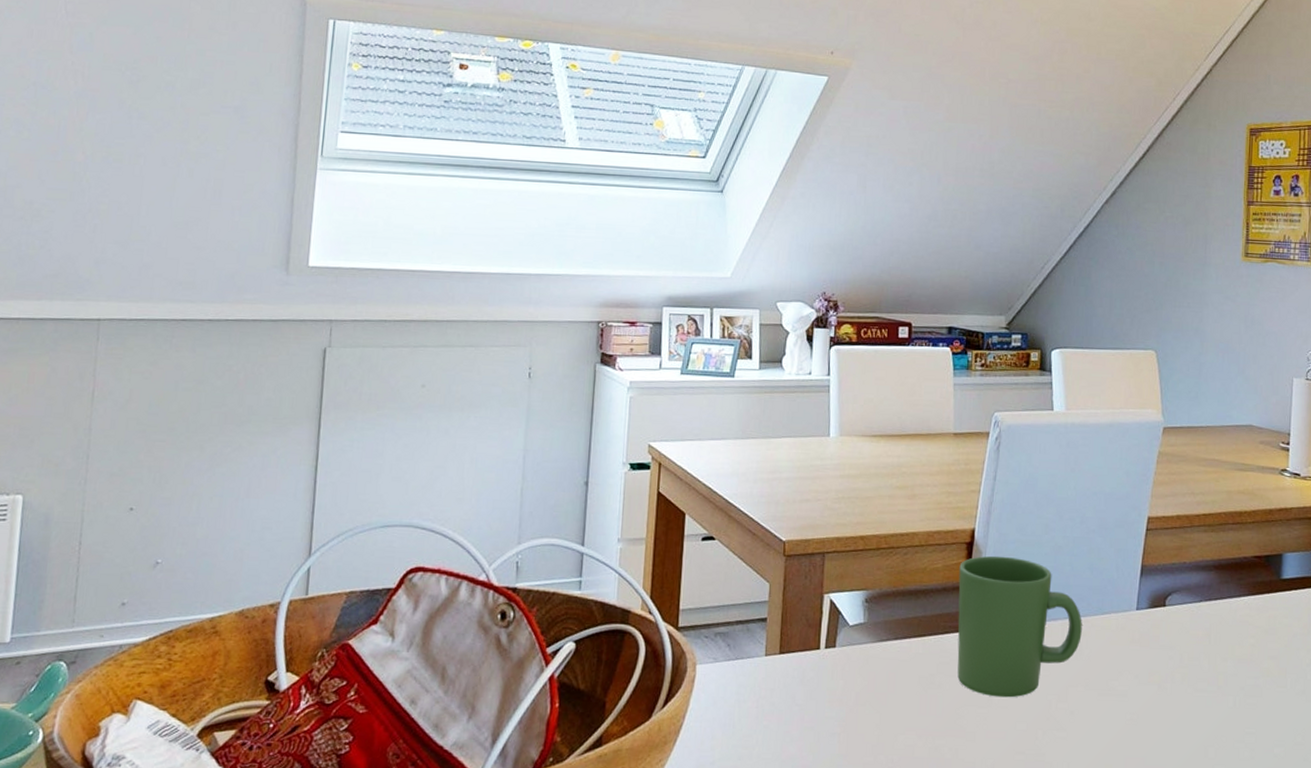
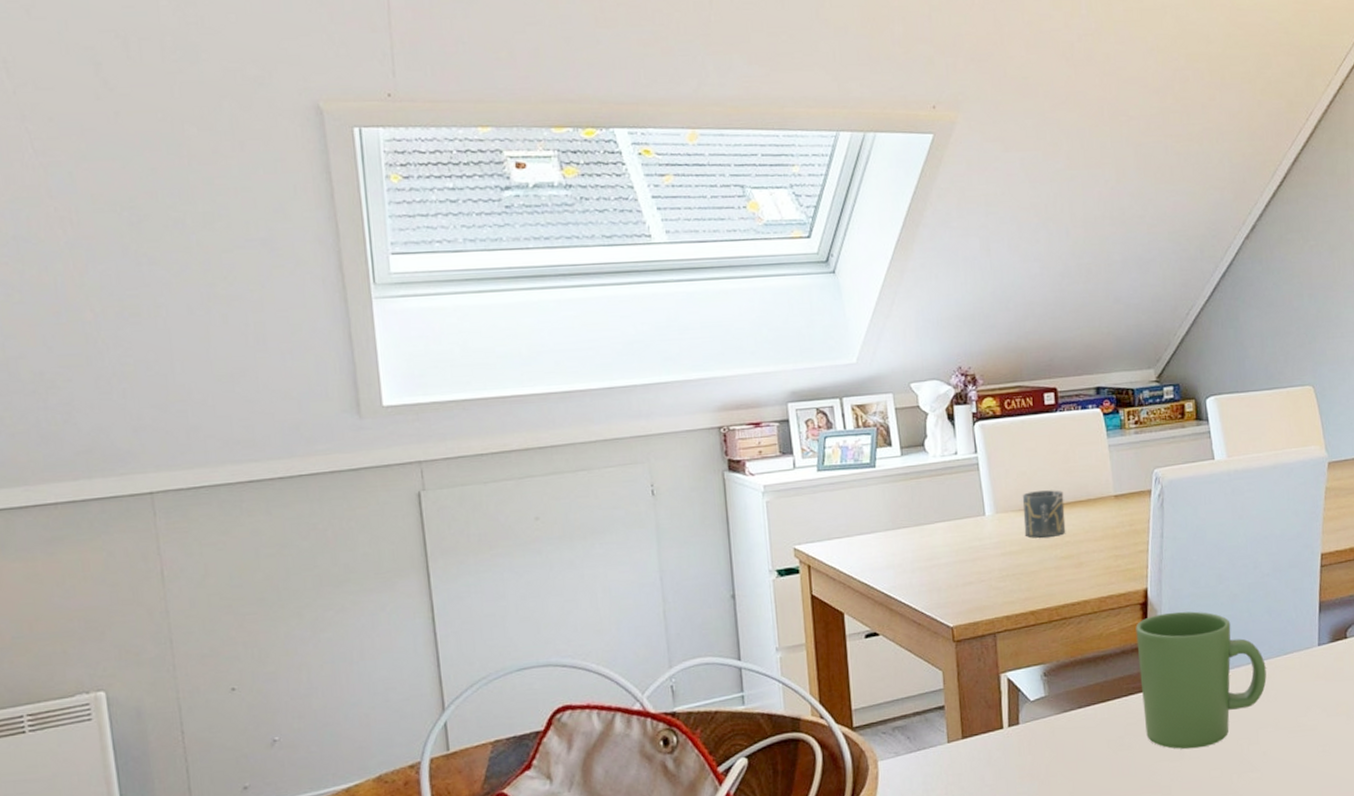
cup: none [864,419,906,466] -> present [1022,490,1066,538]

